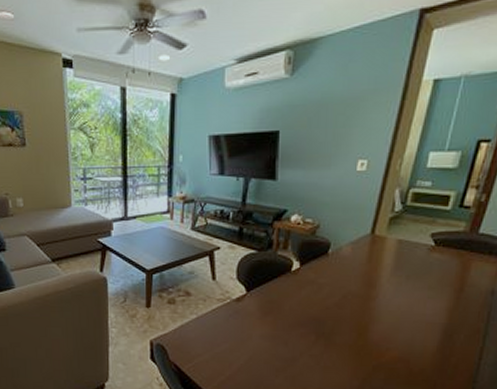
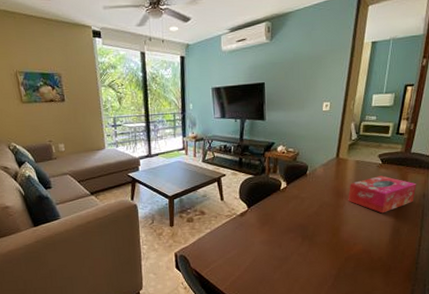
tissue box: none [383,262,483,312] -> present [348,175,417,214]

